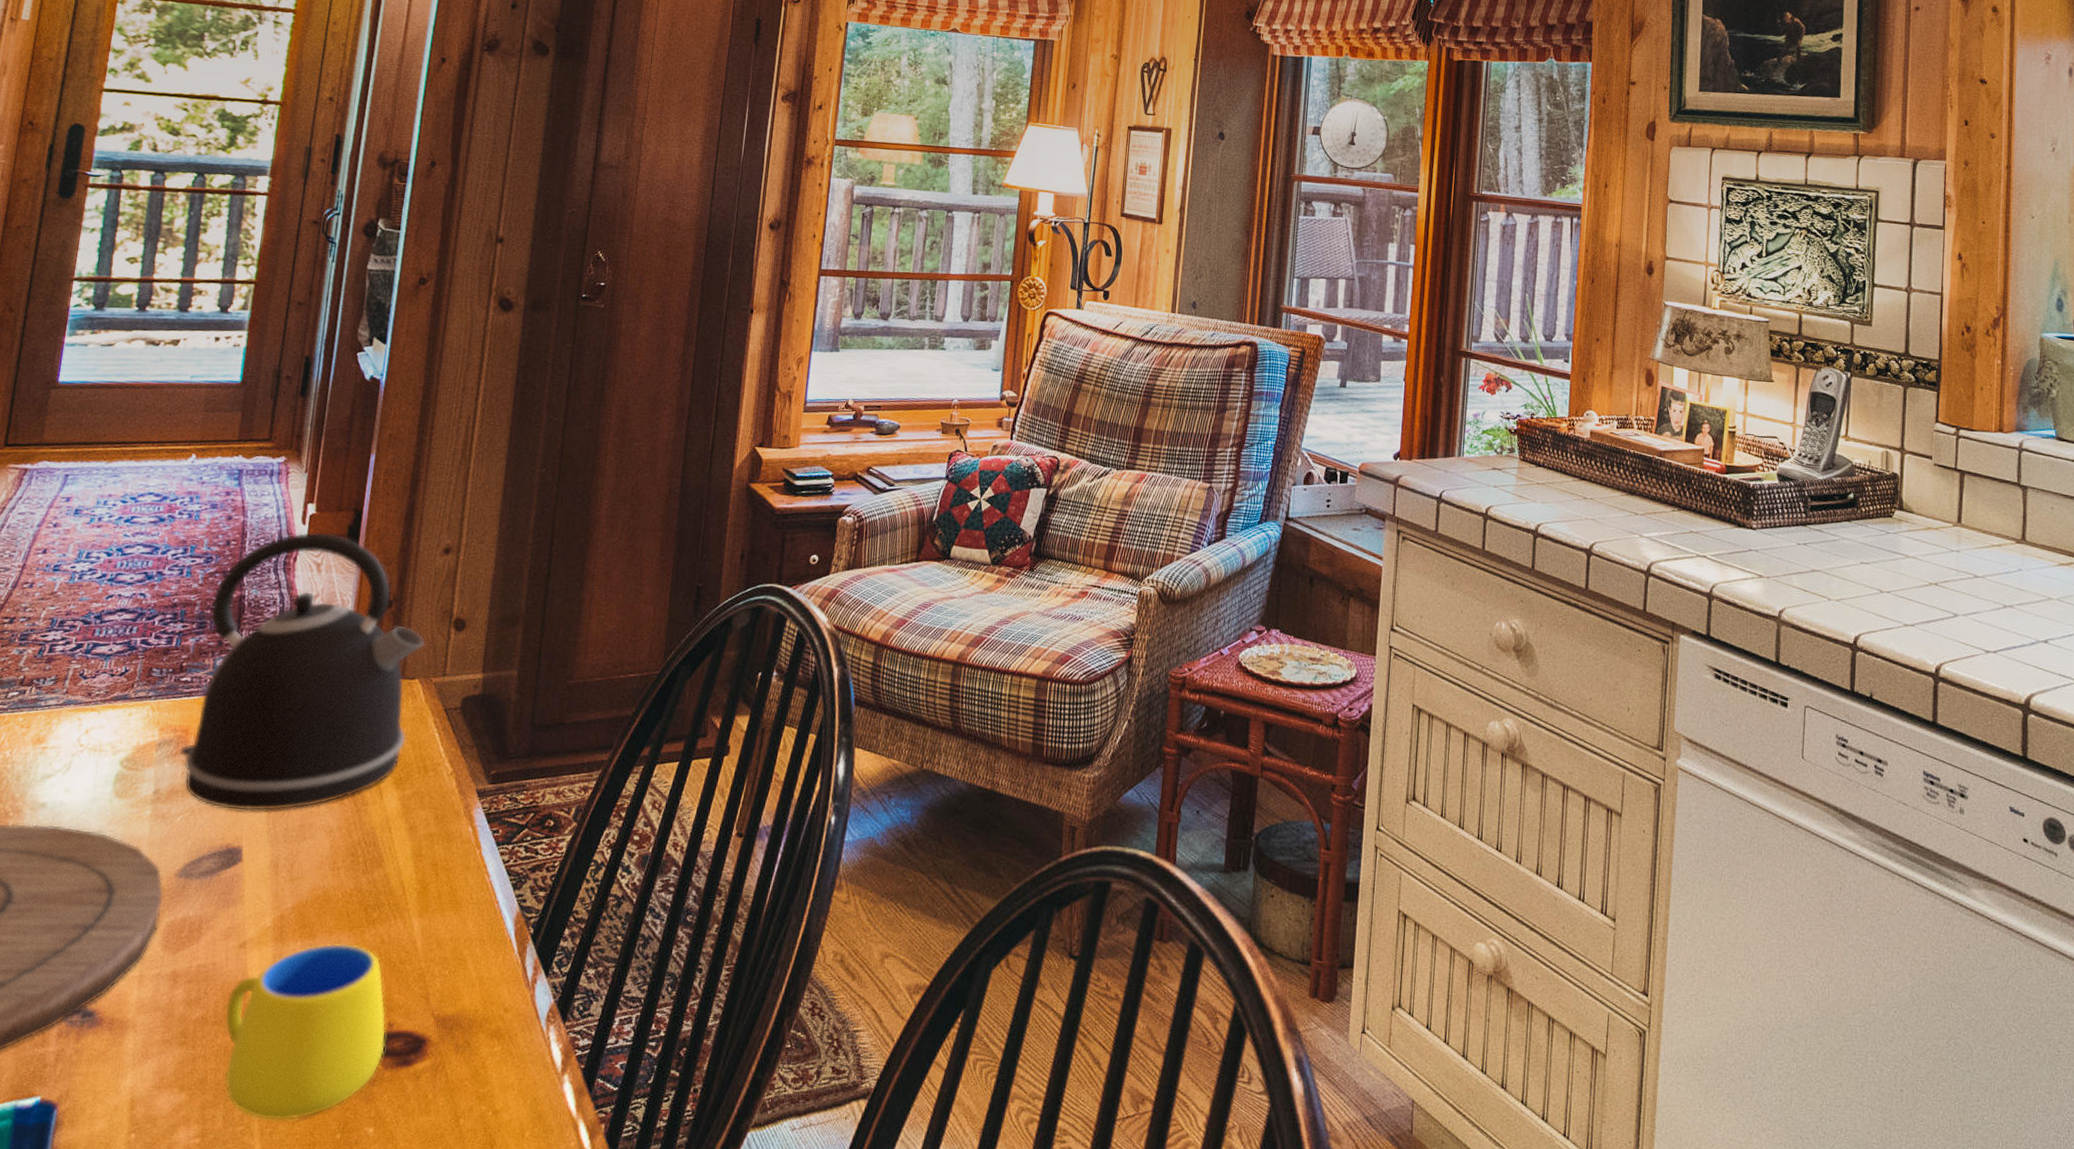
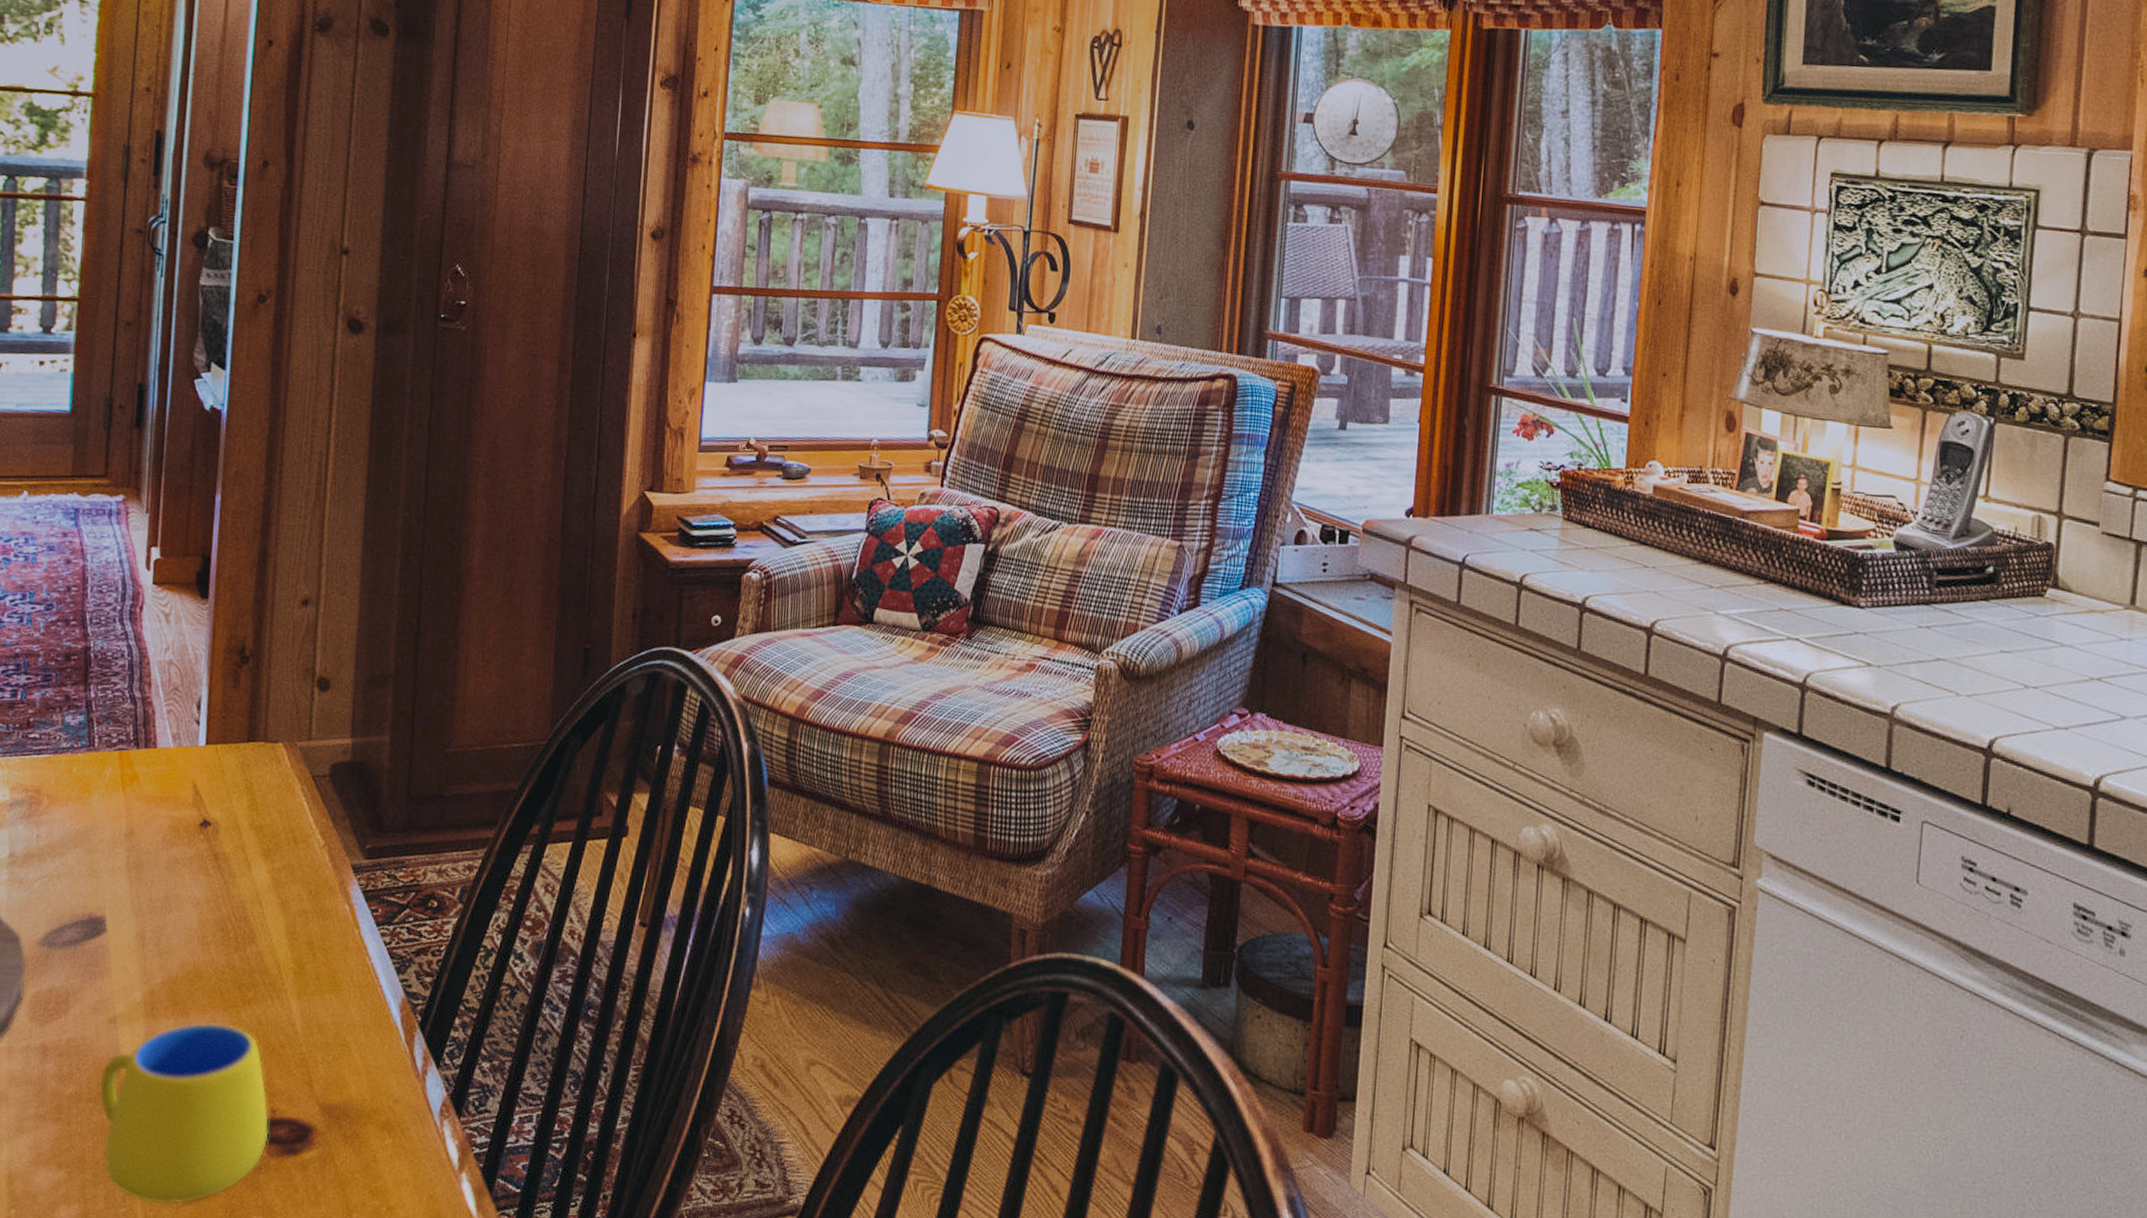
kettle: present [180,532,425,812] -> none [33,578,286,880]

